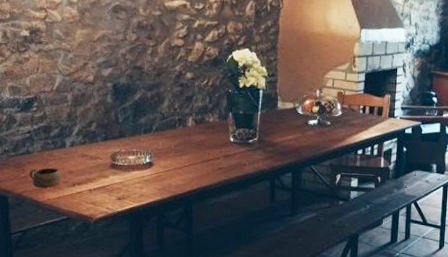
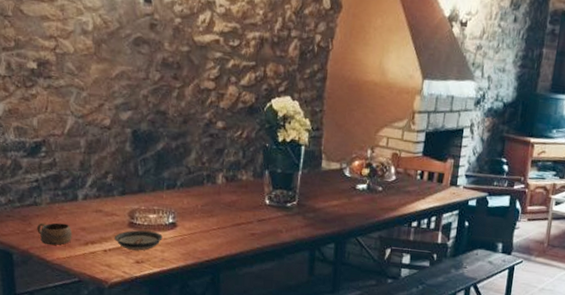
saucer: none [98,170,141,189] -> present [114,230,163,251]

